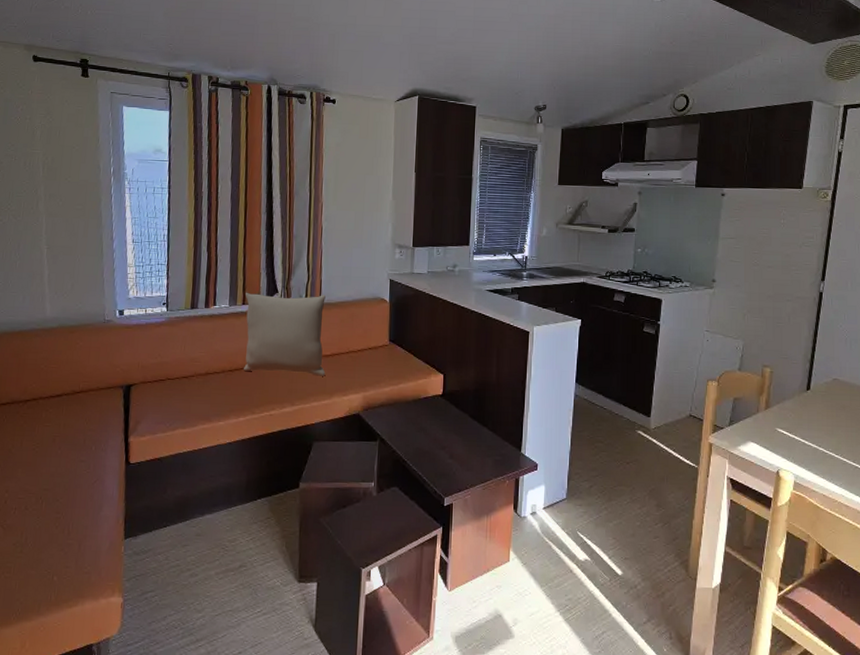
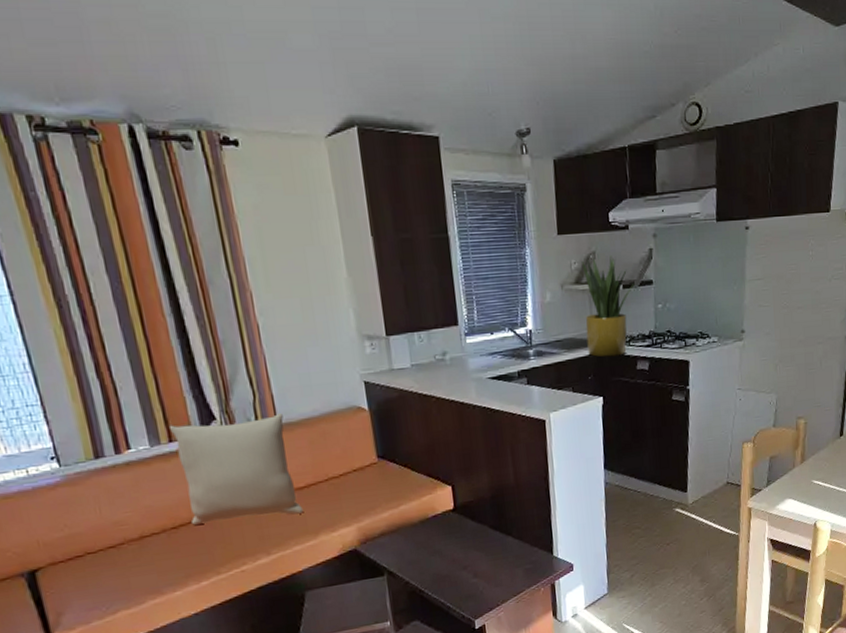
planter: none [572,205,619,287] -> present [581,255,635,358]

